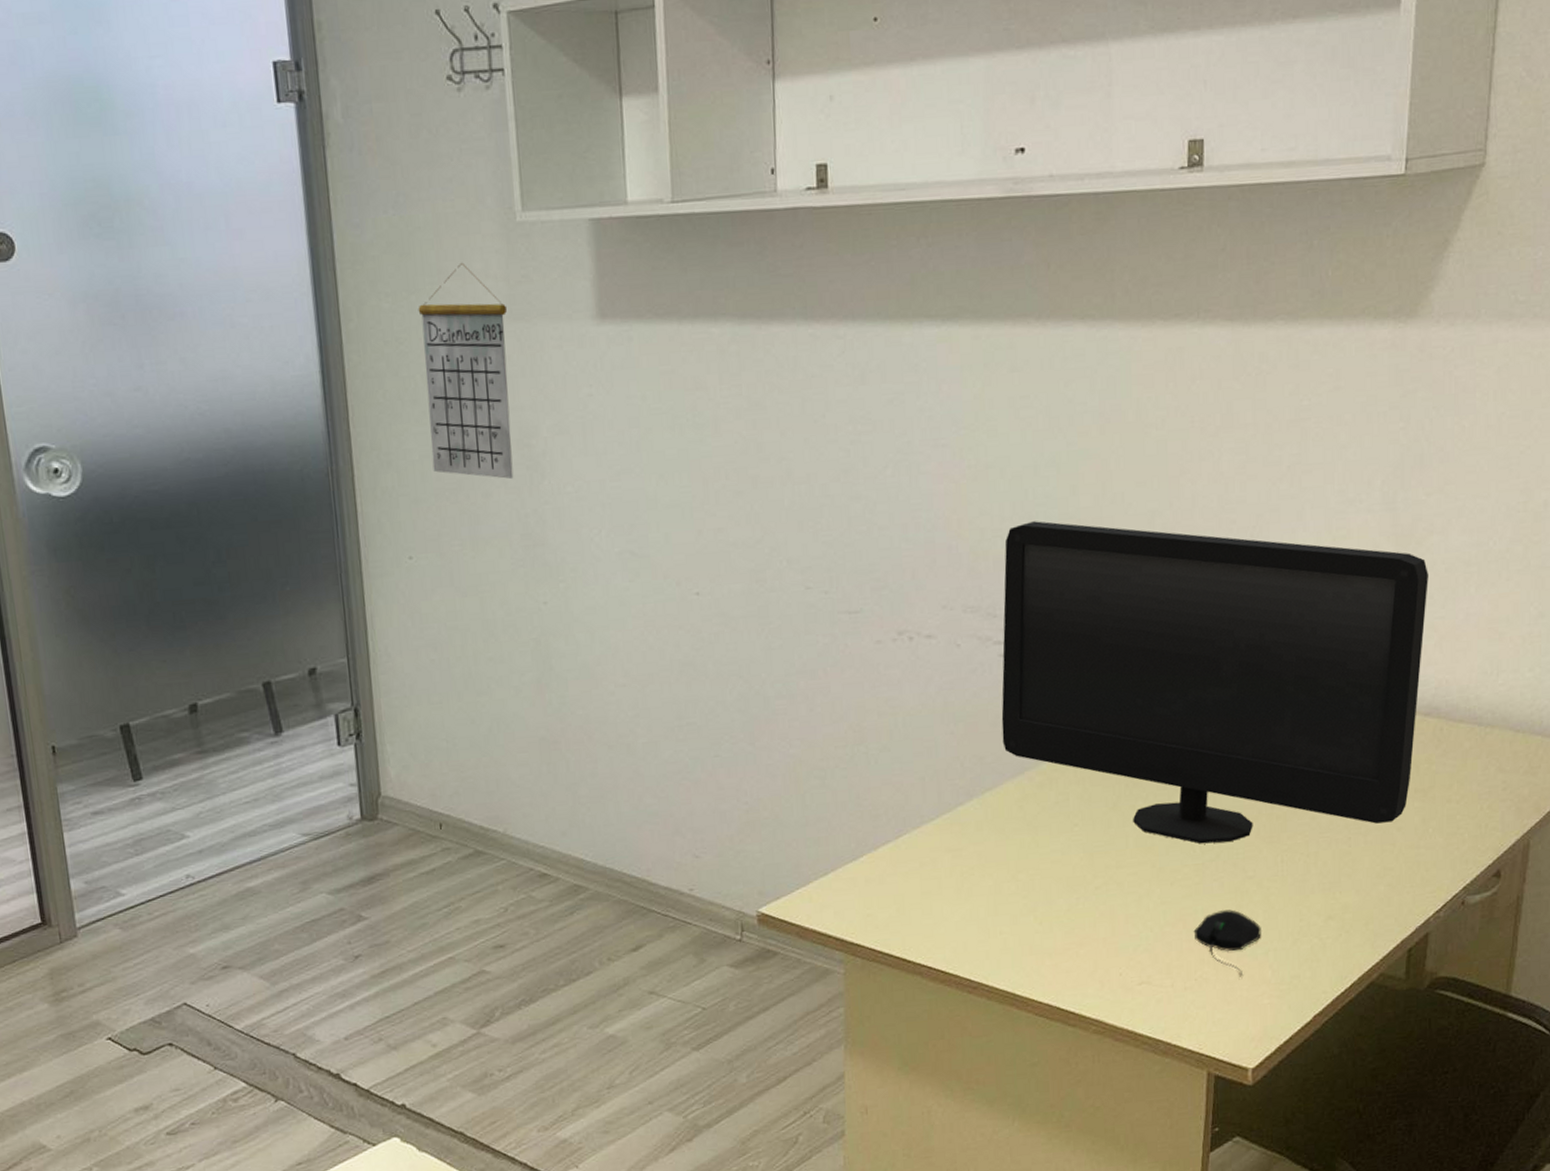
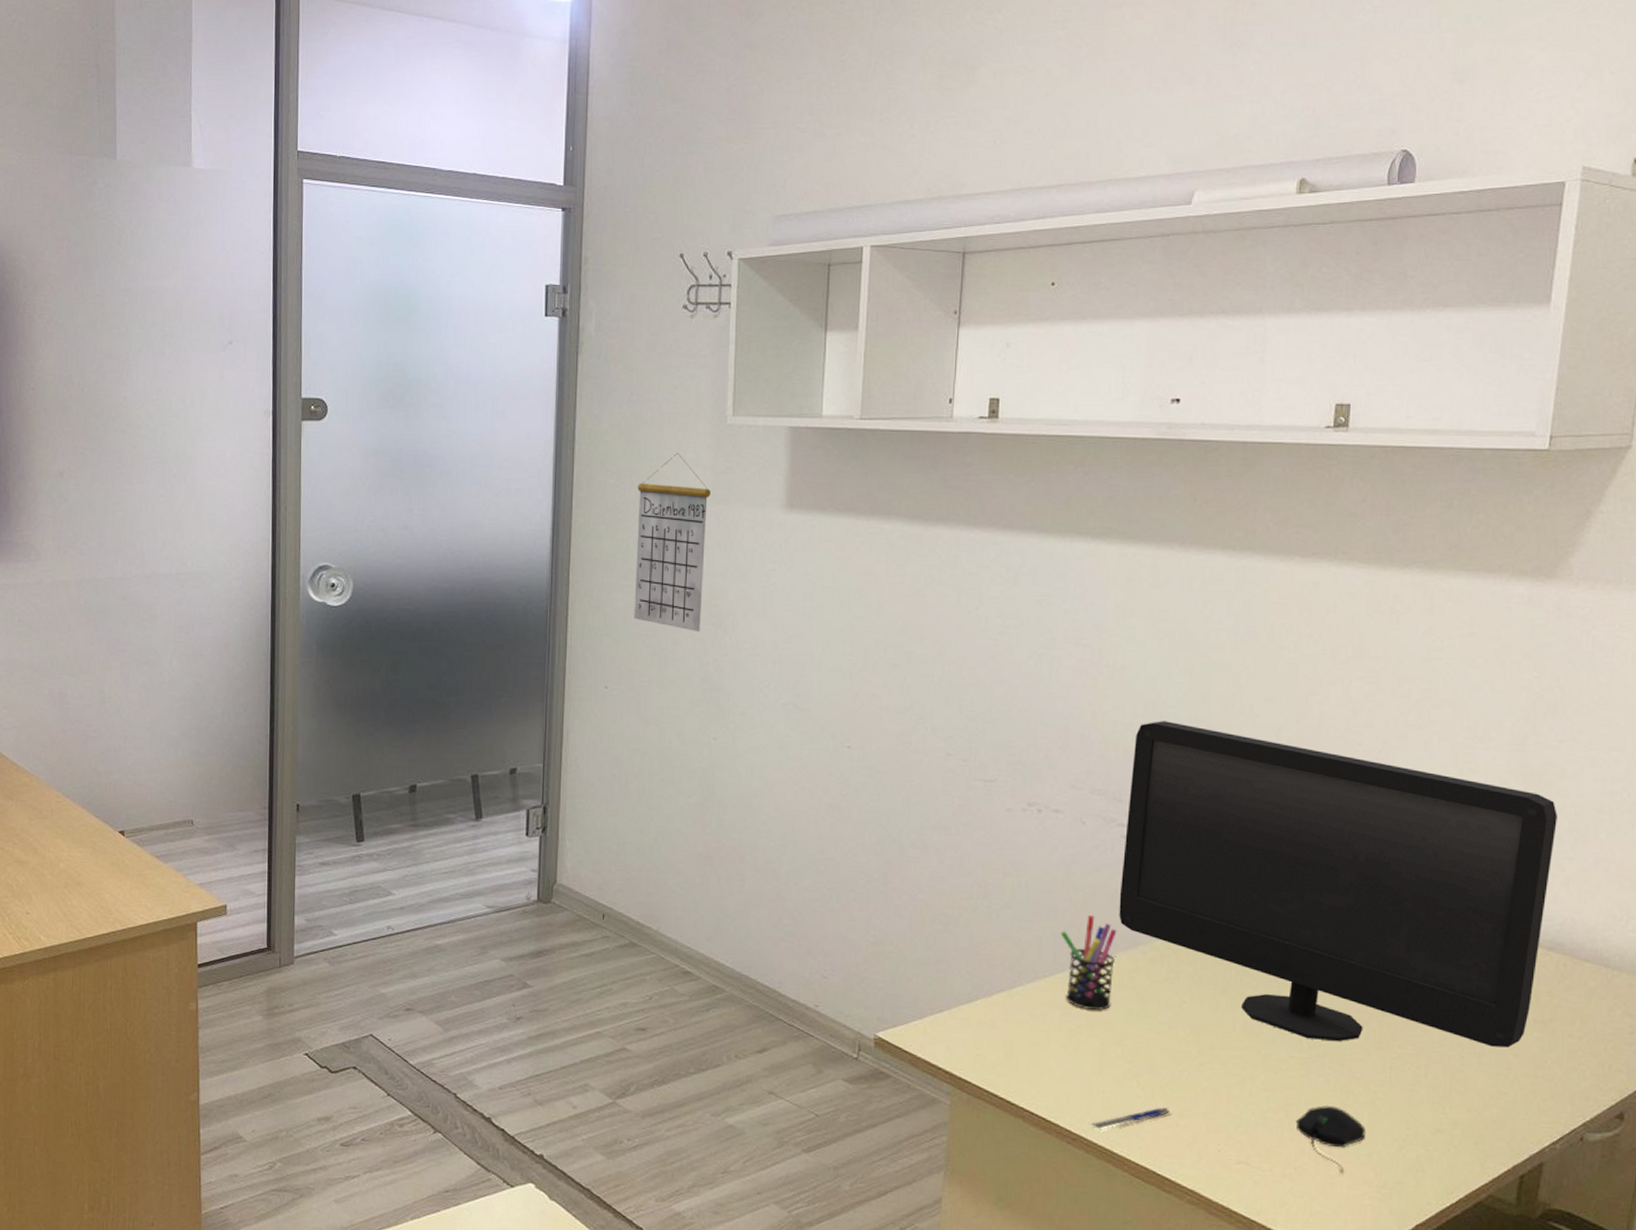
pen holder: none [943,746,1002,848] -> present [1060,915,1117,1010]
pen: none [989,939,1070,974] -> present [1089,1107,1171,1130]

